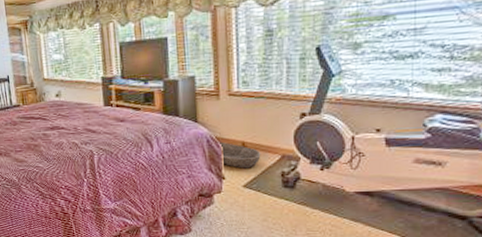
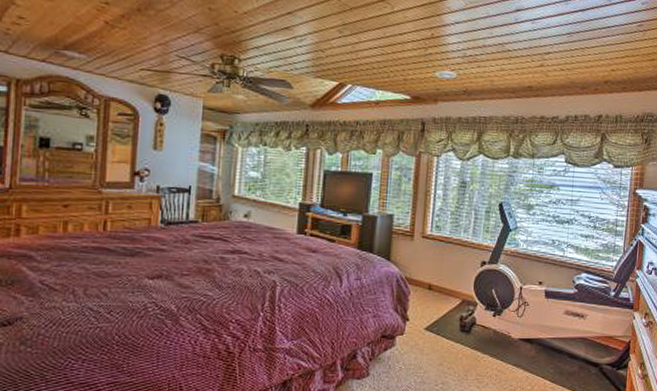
basket: present [217,141,261,169] -> none [406,282,445,311]

